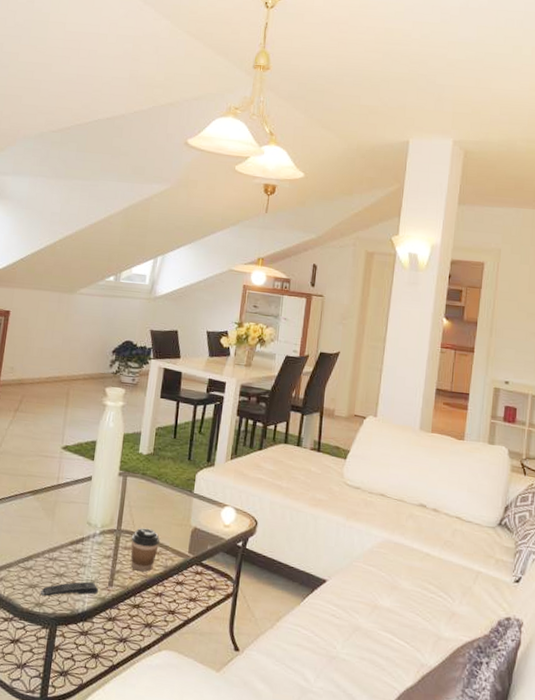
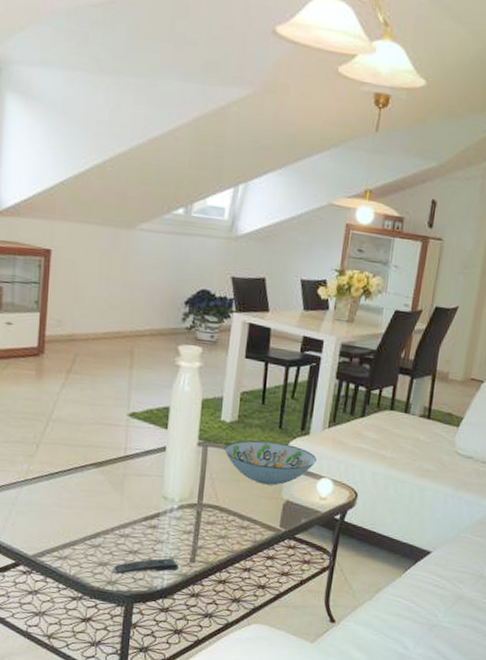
coffee cup: present [130,527,160,572] -> none [214,501,247,547]
decorative bowl: none [141,471,221,513] -> present [224,440,317,485]

